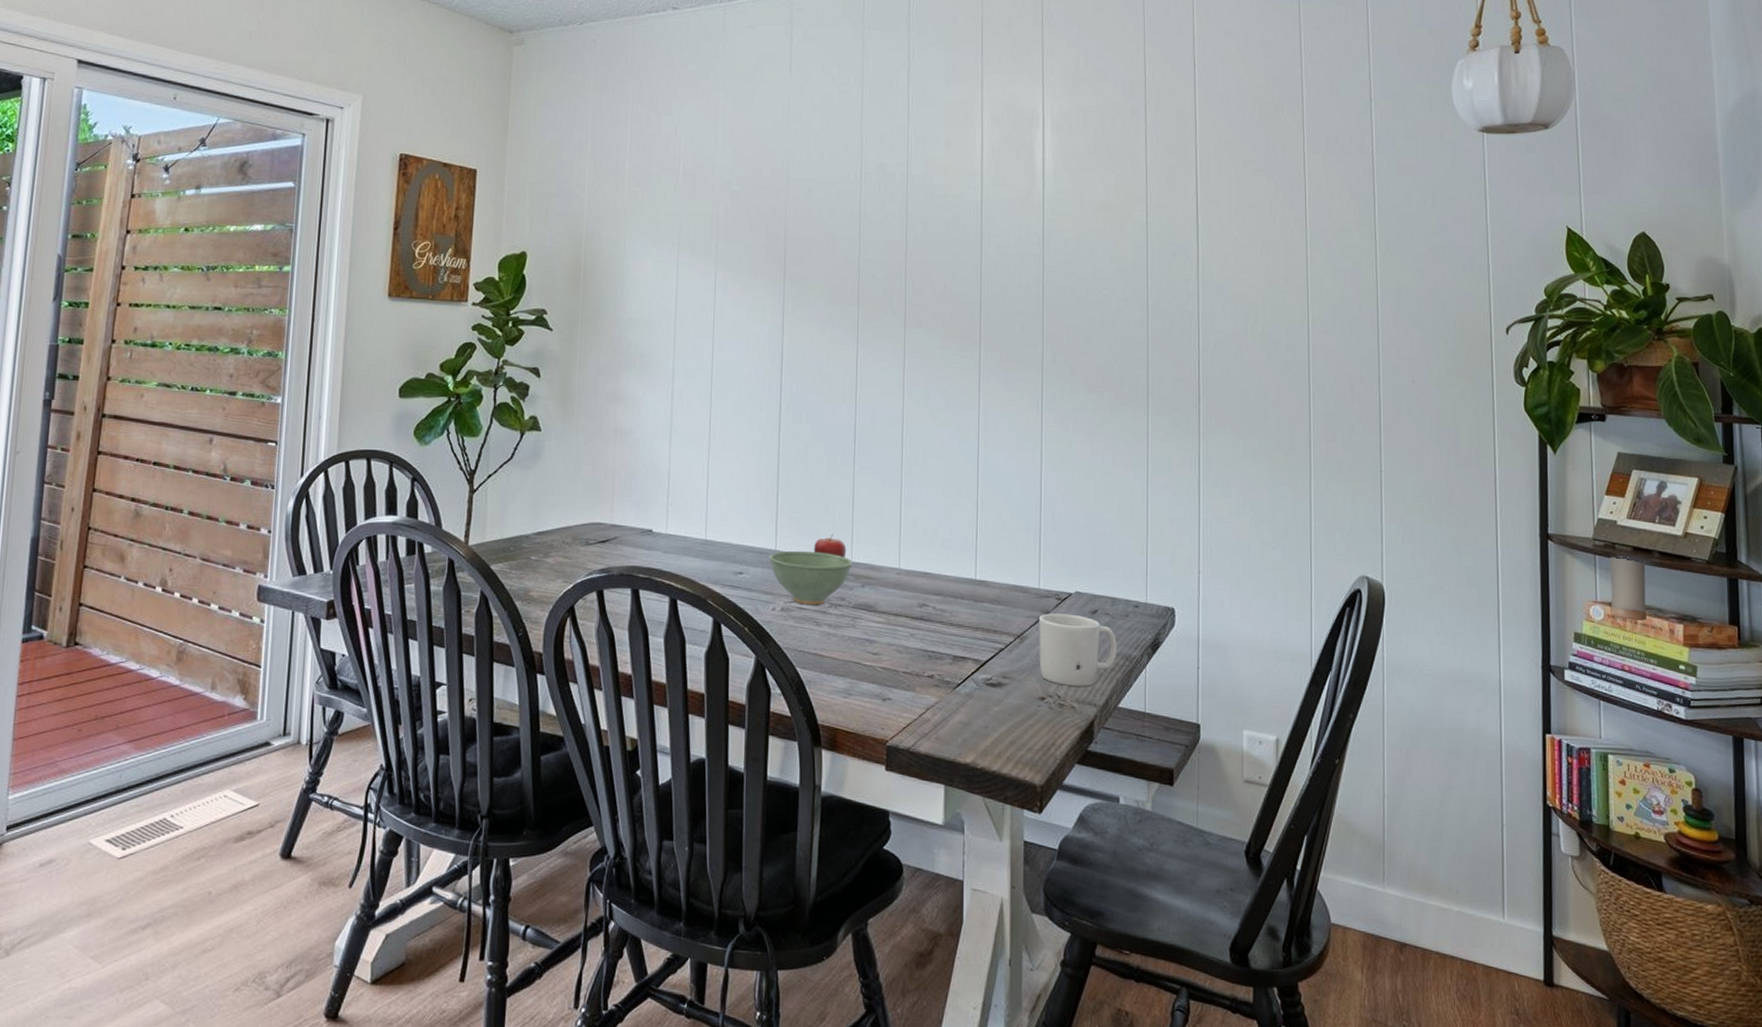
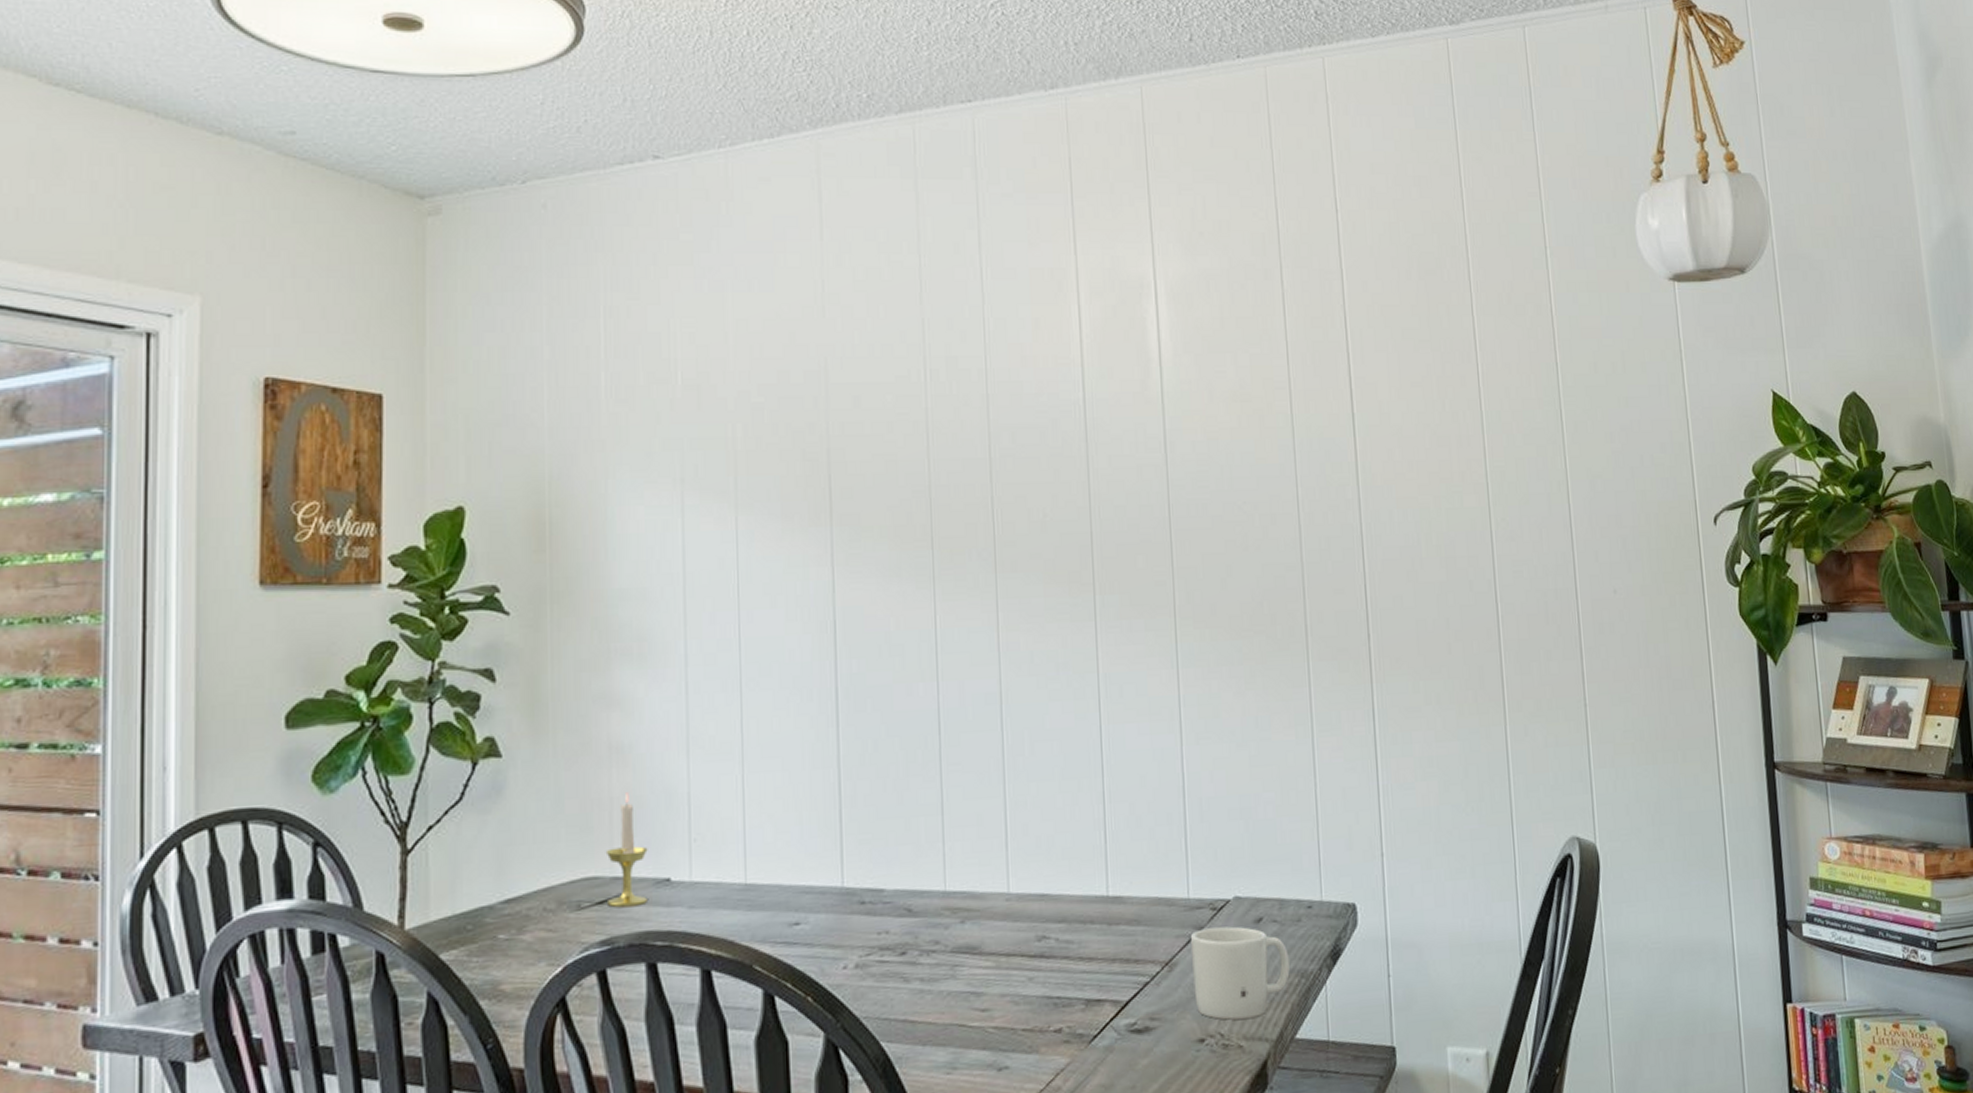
candlestick: none [606,465,638,548] -> present [605,792,648,909]
bowl: present [769,550,853,606] -> none [835,882,947,957]
fruit: present [813,534,847,558] -> none [893,856,938,888]
candle: present [1609,556,1647,621] -> none [1841,780,1885,856]

